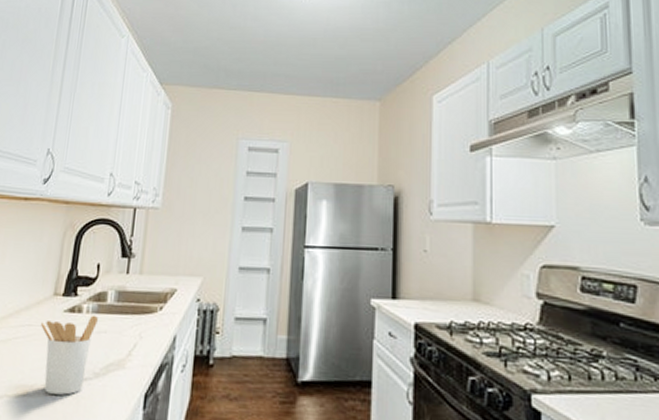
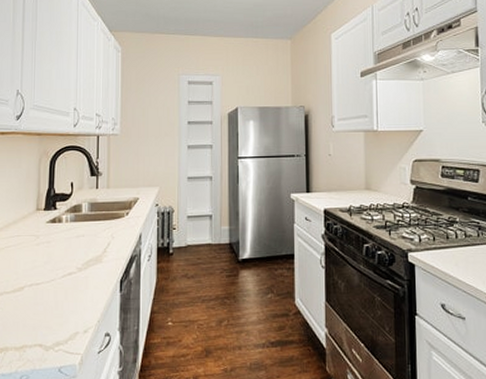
utensil holder: present [41,315,98,395] -> none [28,223,76,287]

